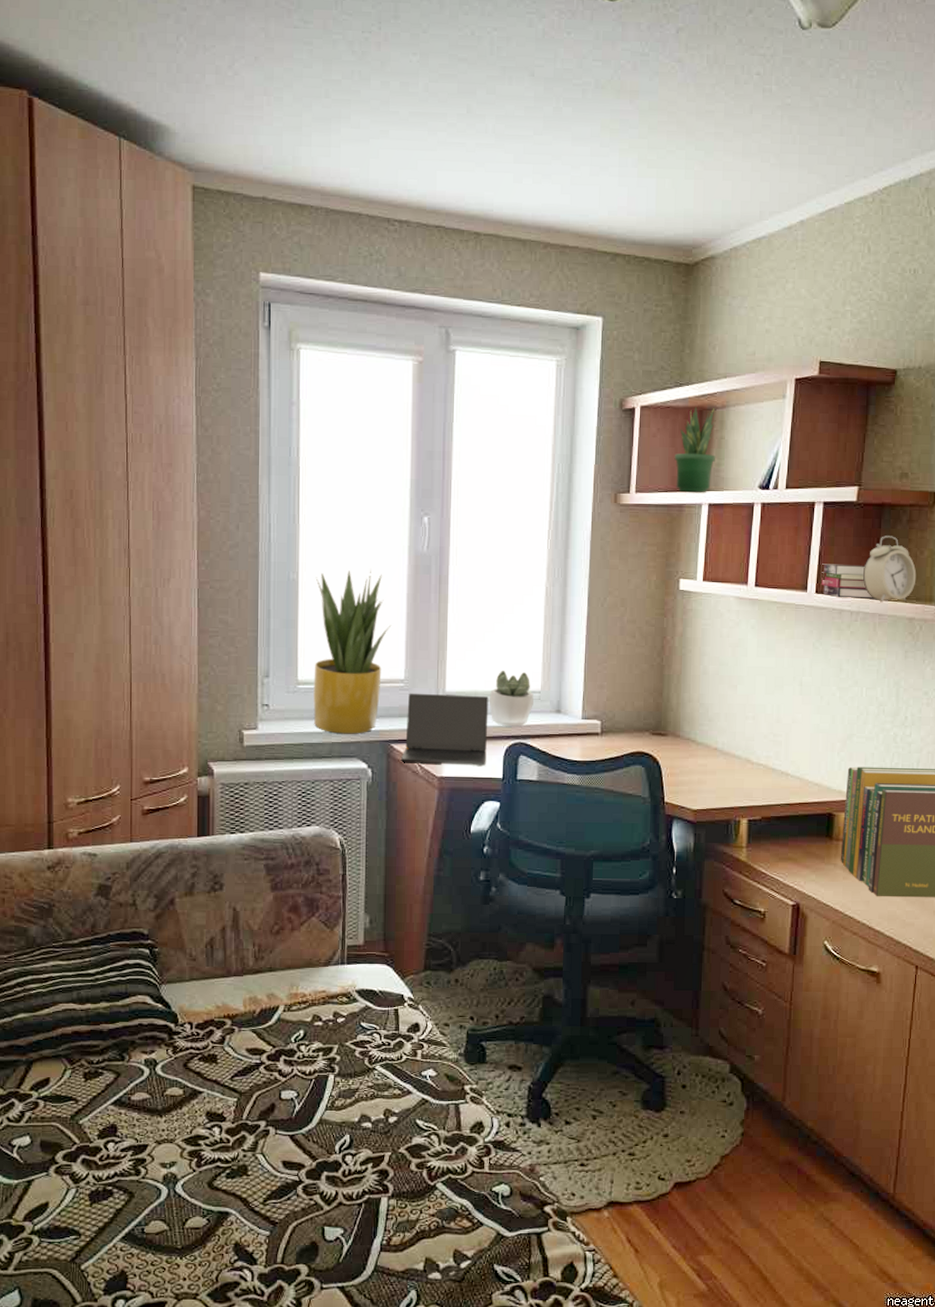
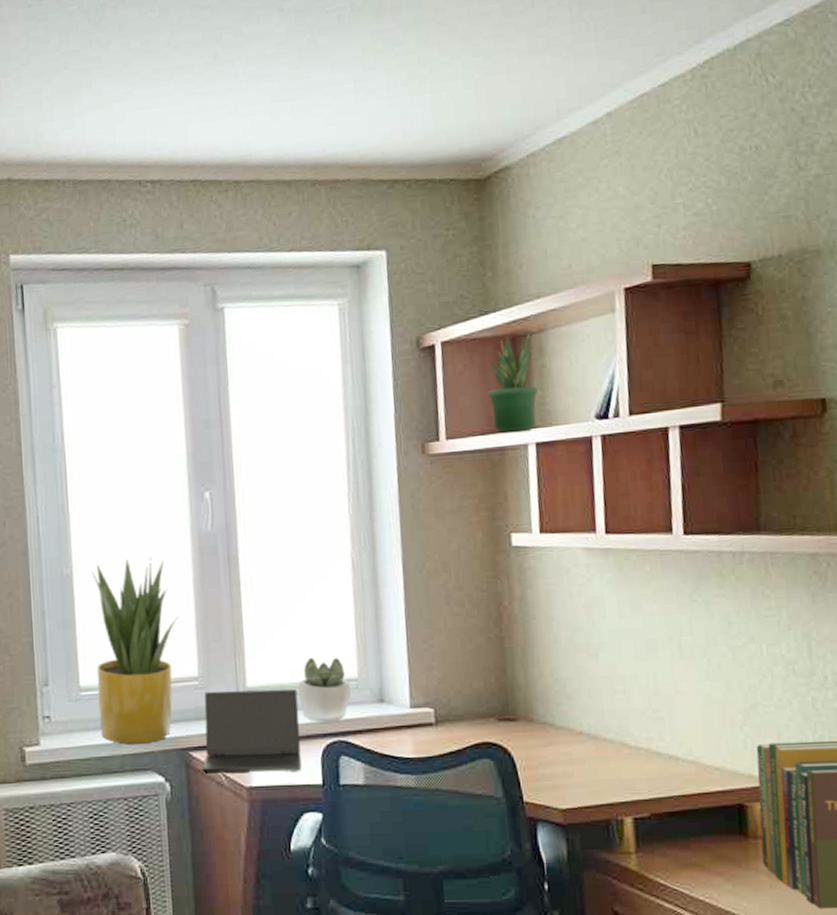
books: present [821,564,874,599] -> none [687,496,761,538]
alarm clock: present [862,536,917,602] -> none [741,457,814,537]

